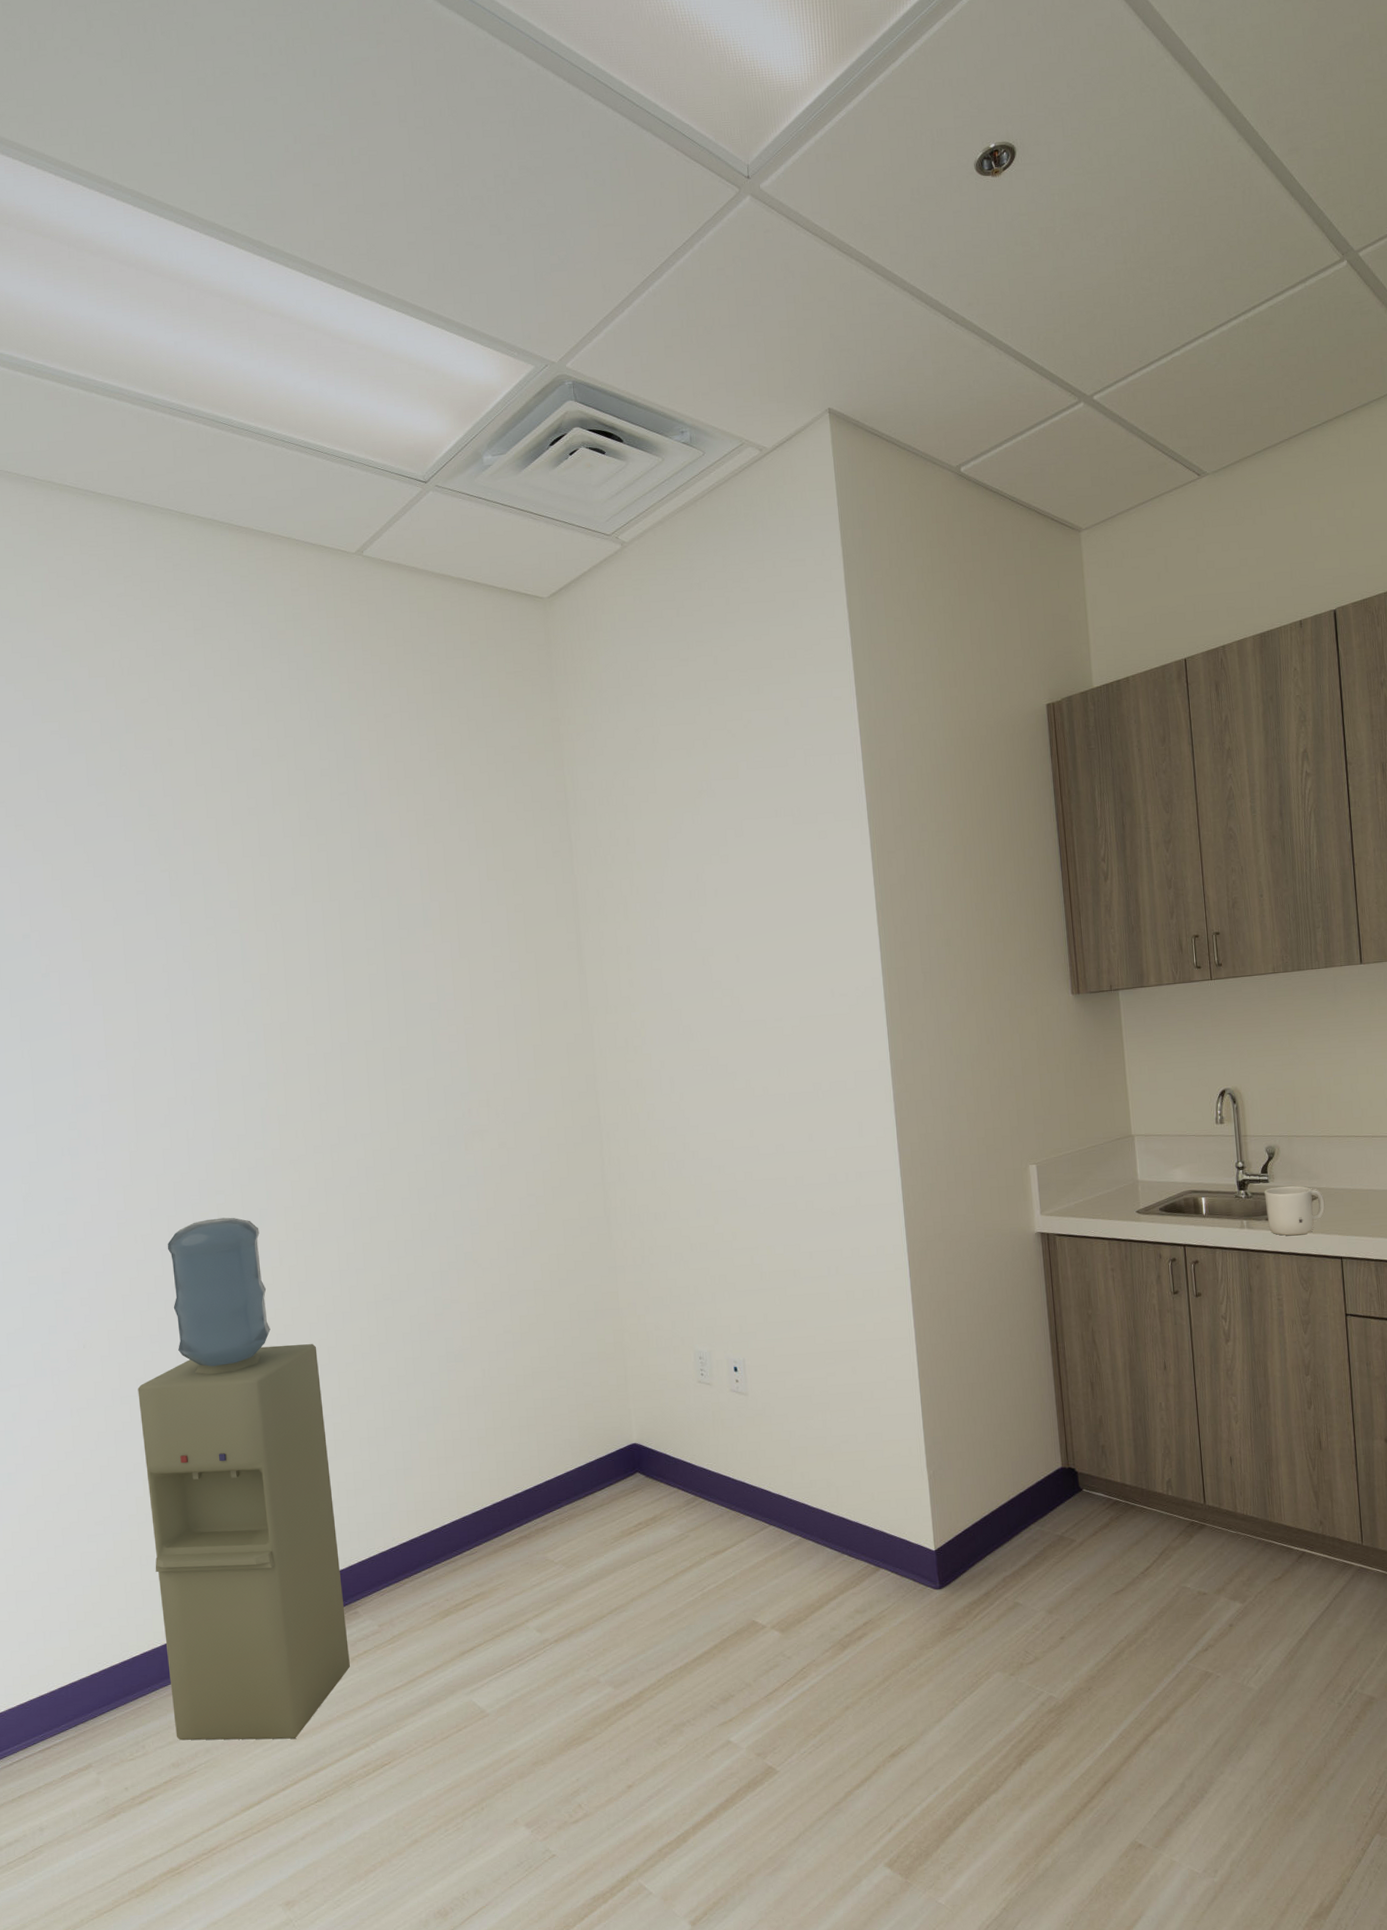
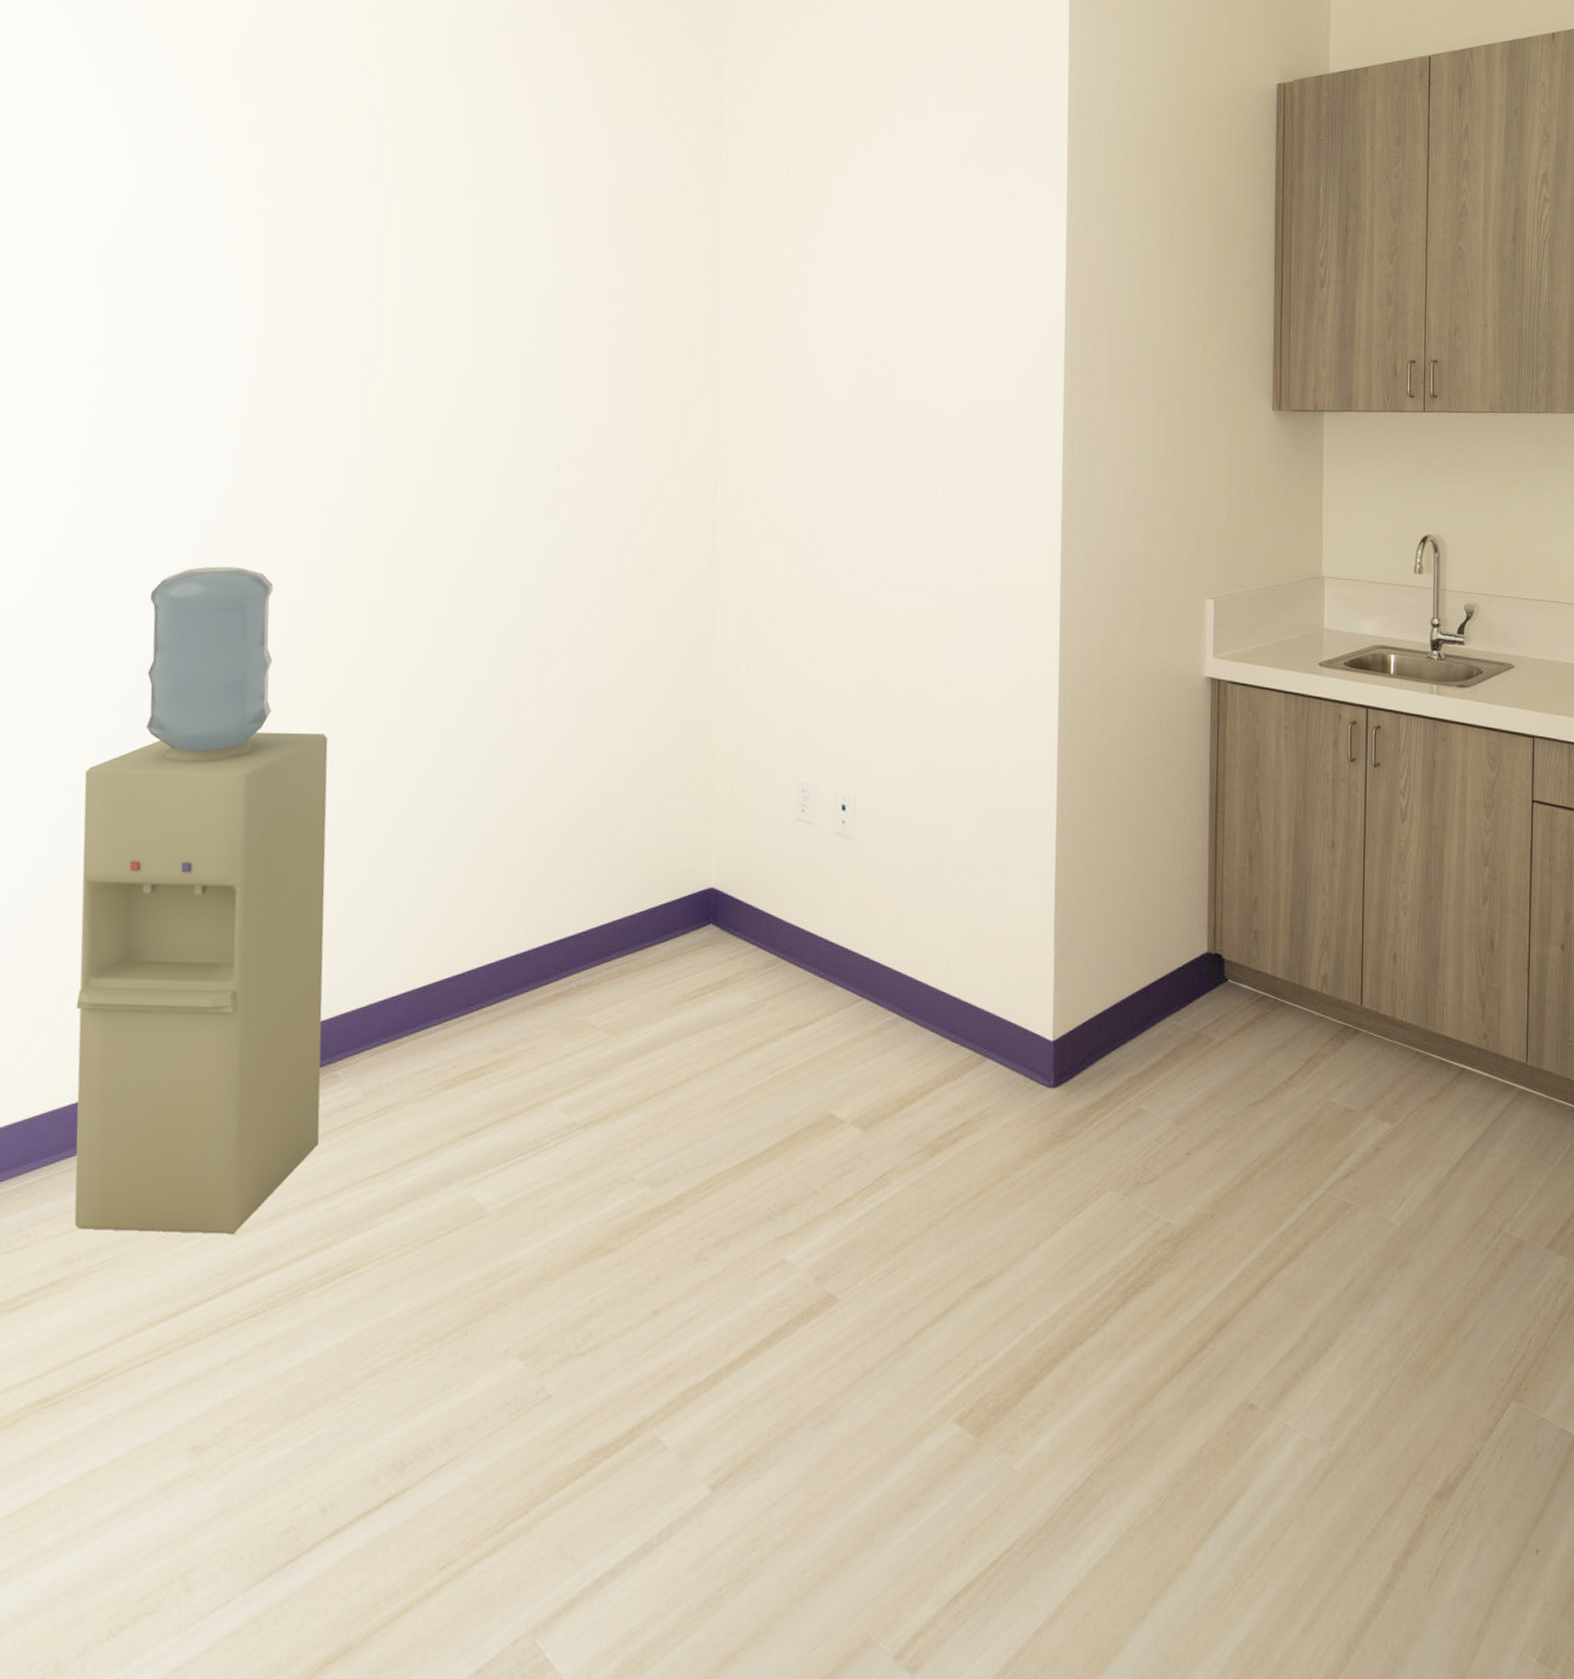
mug: present [1264,1185,1325,1236] -> none [1458,650,1522,707]

